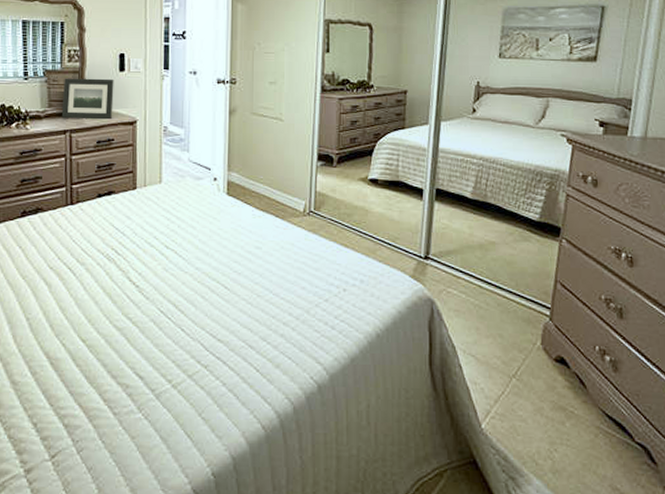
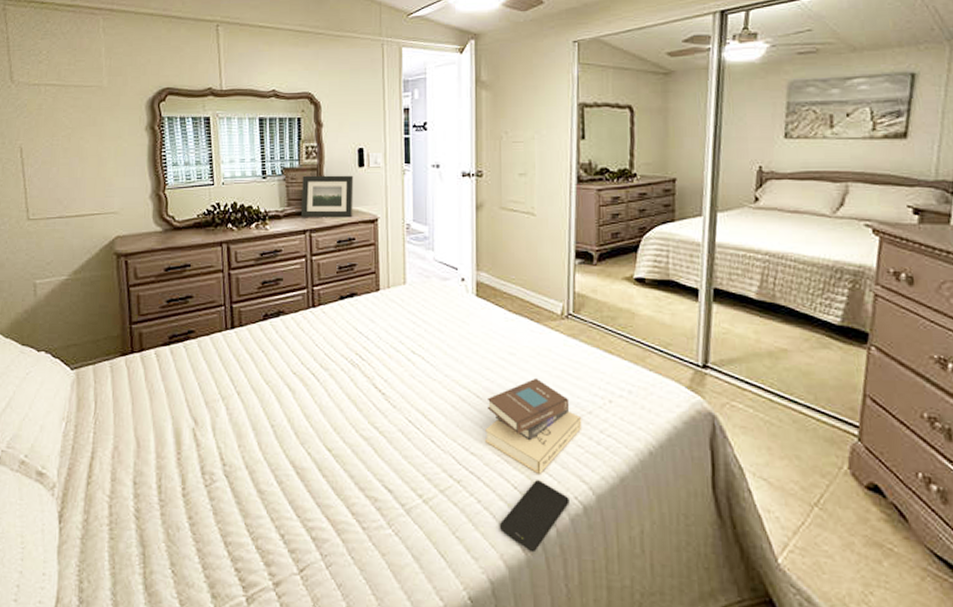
books: none [230,269,319,357] -> present [484,377,582,474]
smartphone: none [241,363,306,429] -> present [499,480,569,553]

